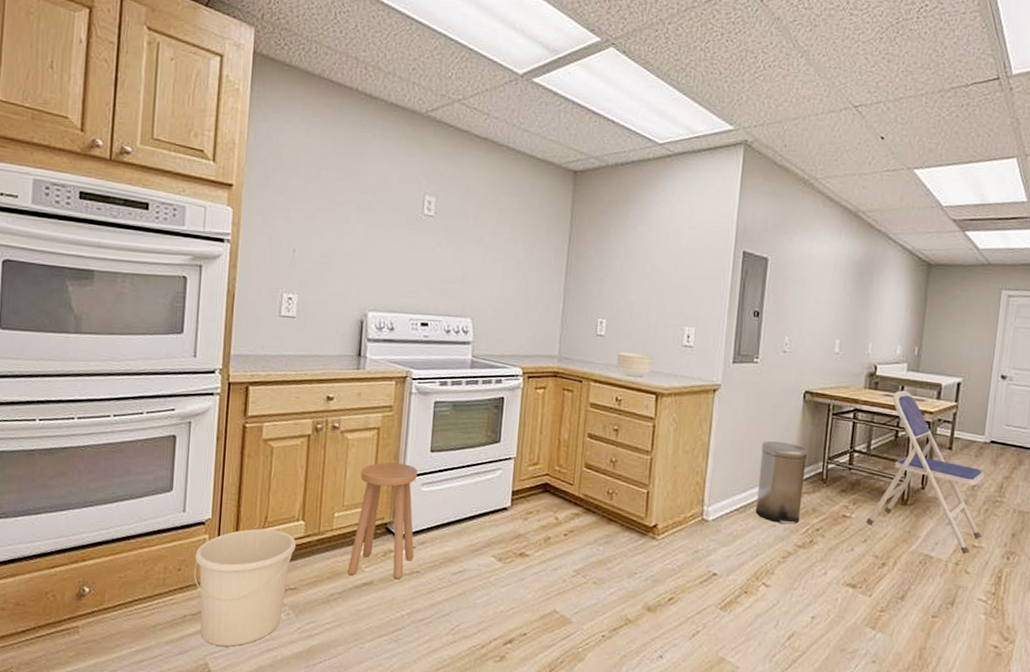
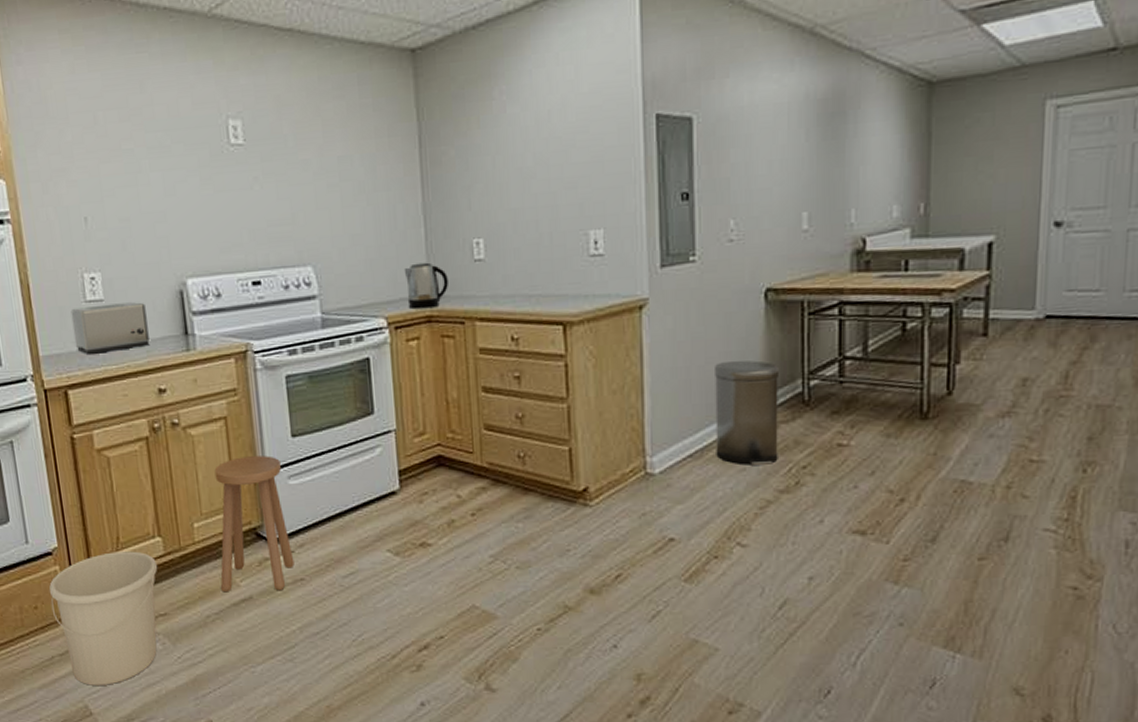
toaster: none [263,320,330,361] -> present [70,301,150,356]
kettle: none [540,329,575,367] -> present [403,262,448,310]
bowl: present [616,352,654,378] -> none [505,274,554,307]
folding chair: present [866,390,985,554] -> none [871,266,1043,473]

